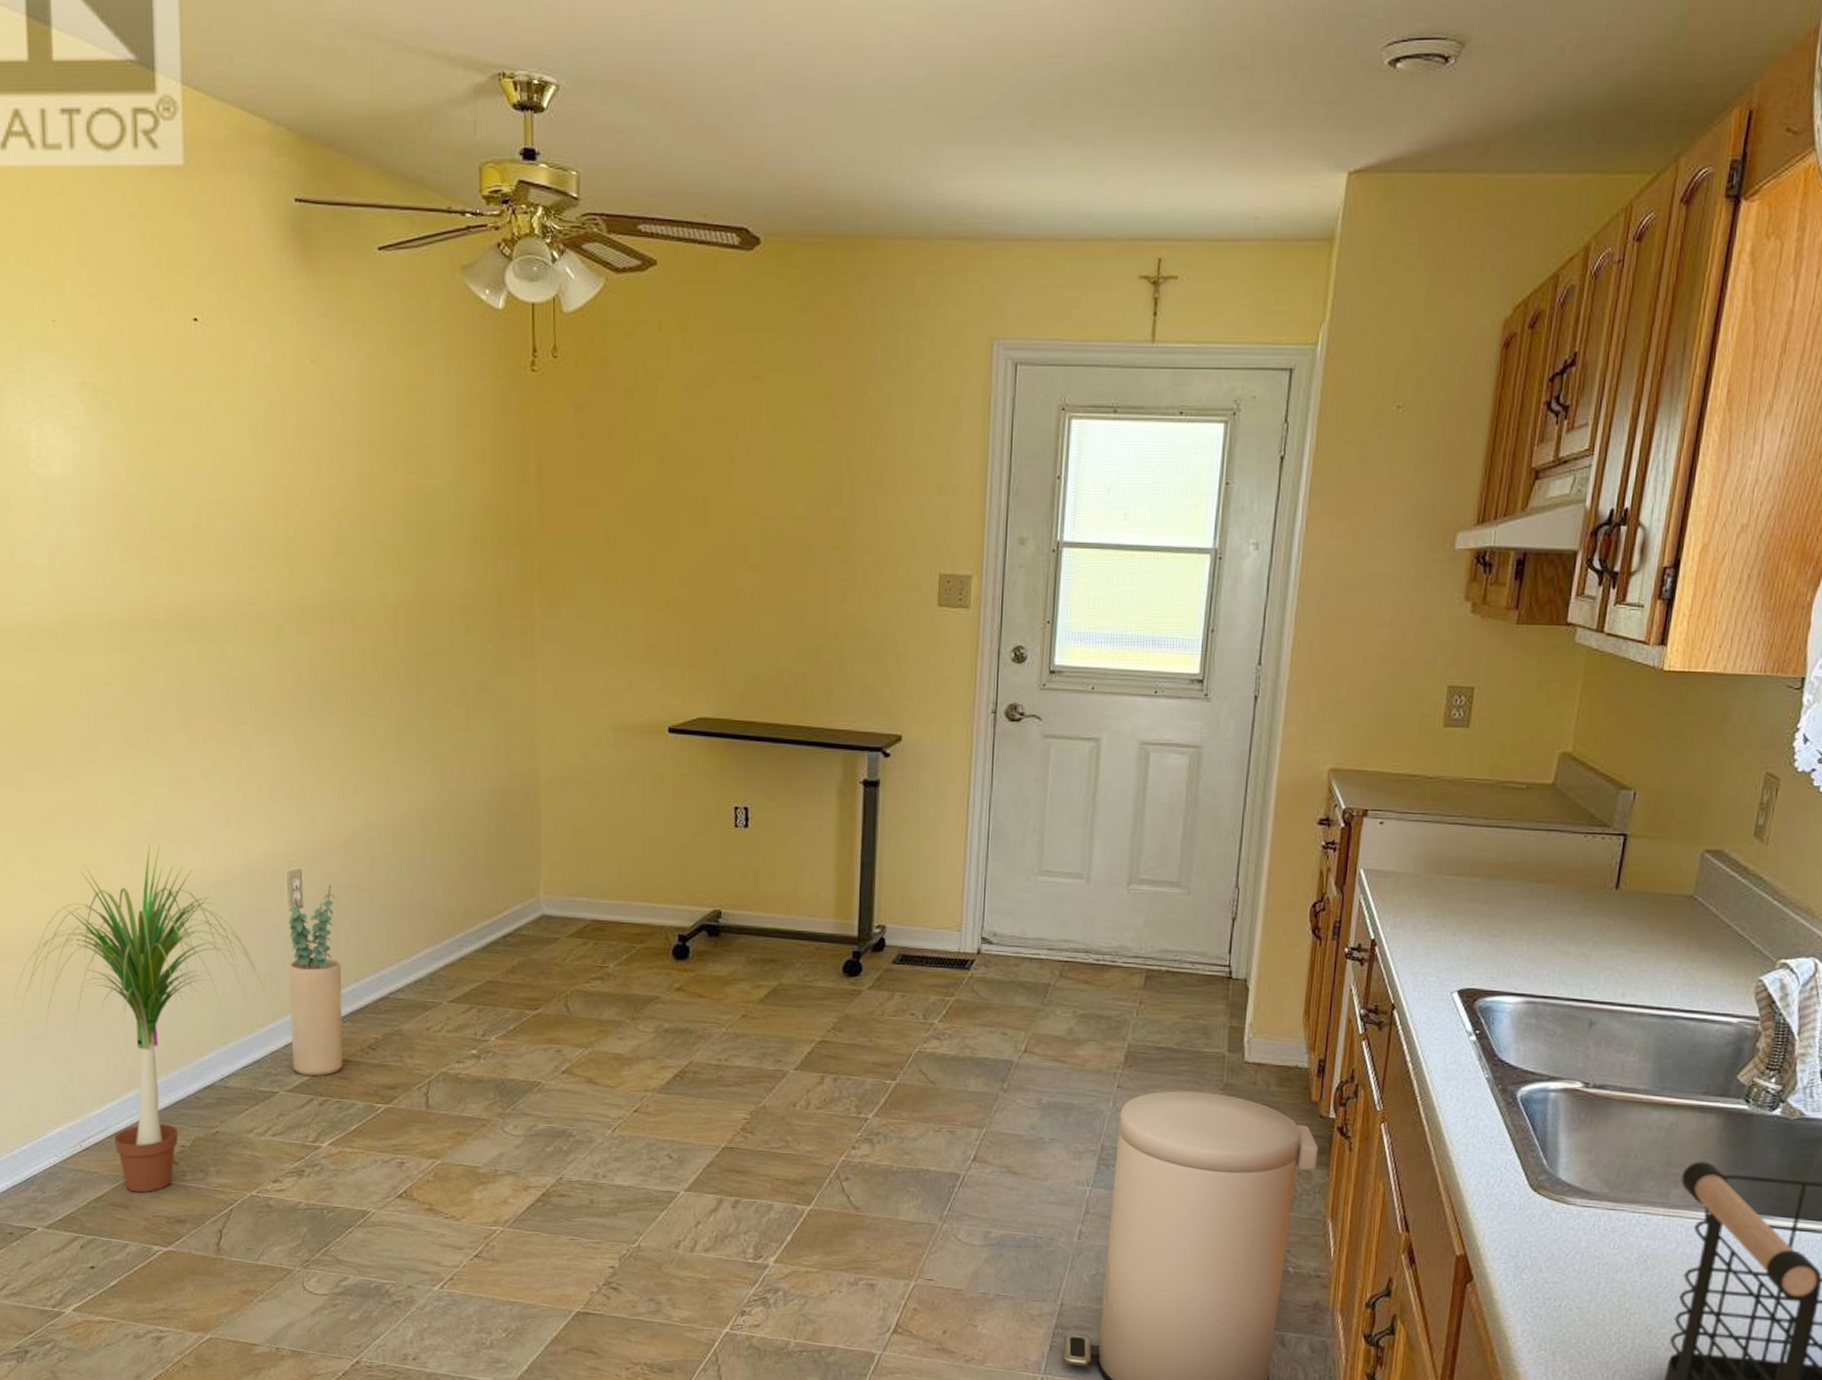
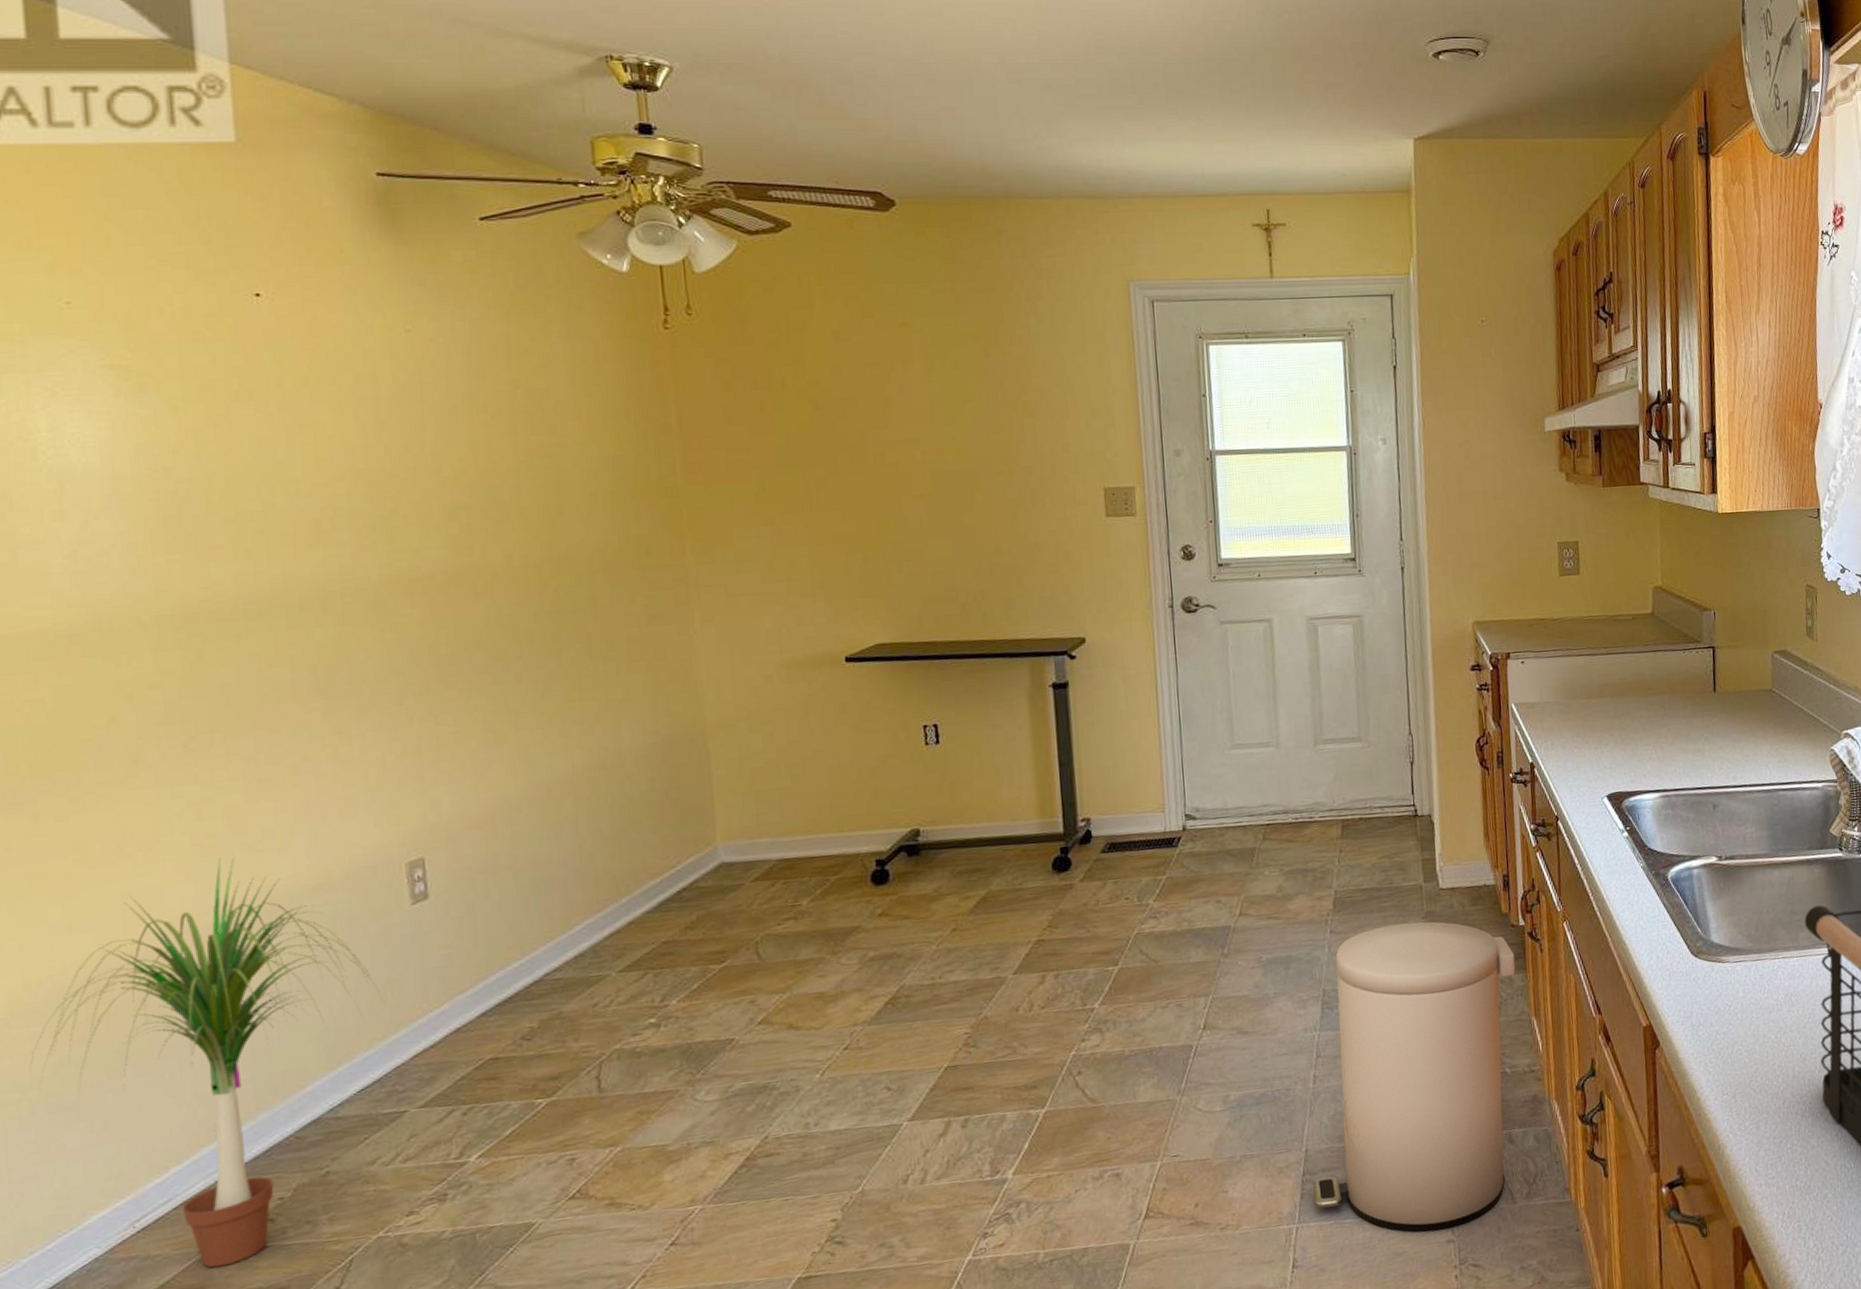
vase: present [288,885,344,1077] -> none [411,869,491,1086]

